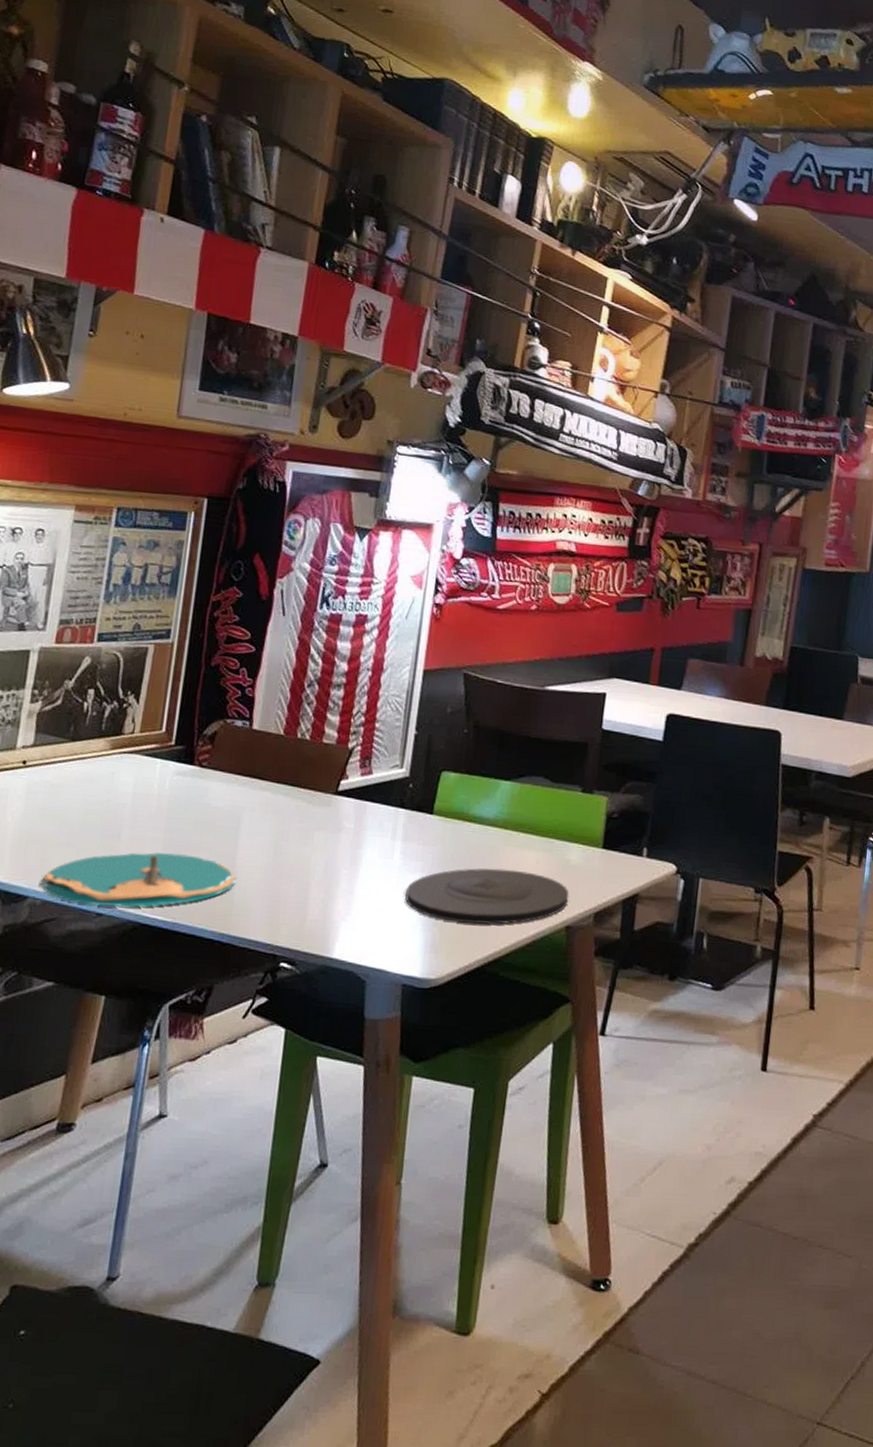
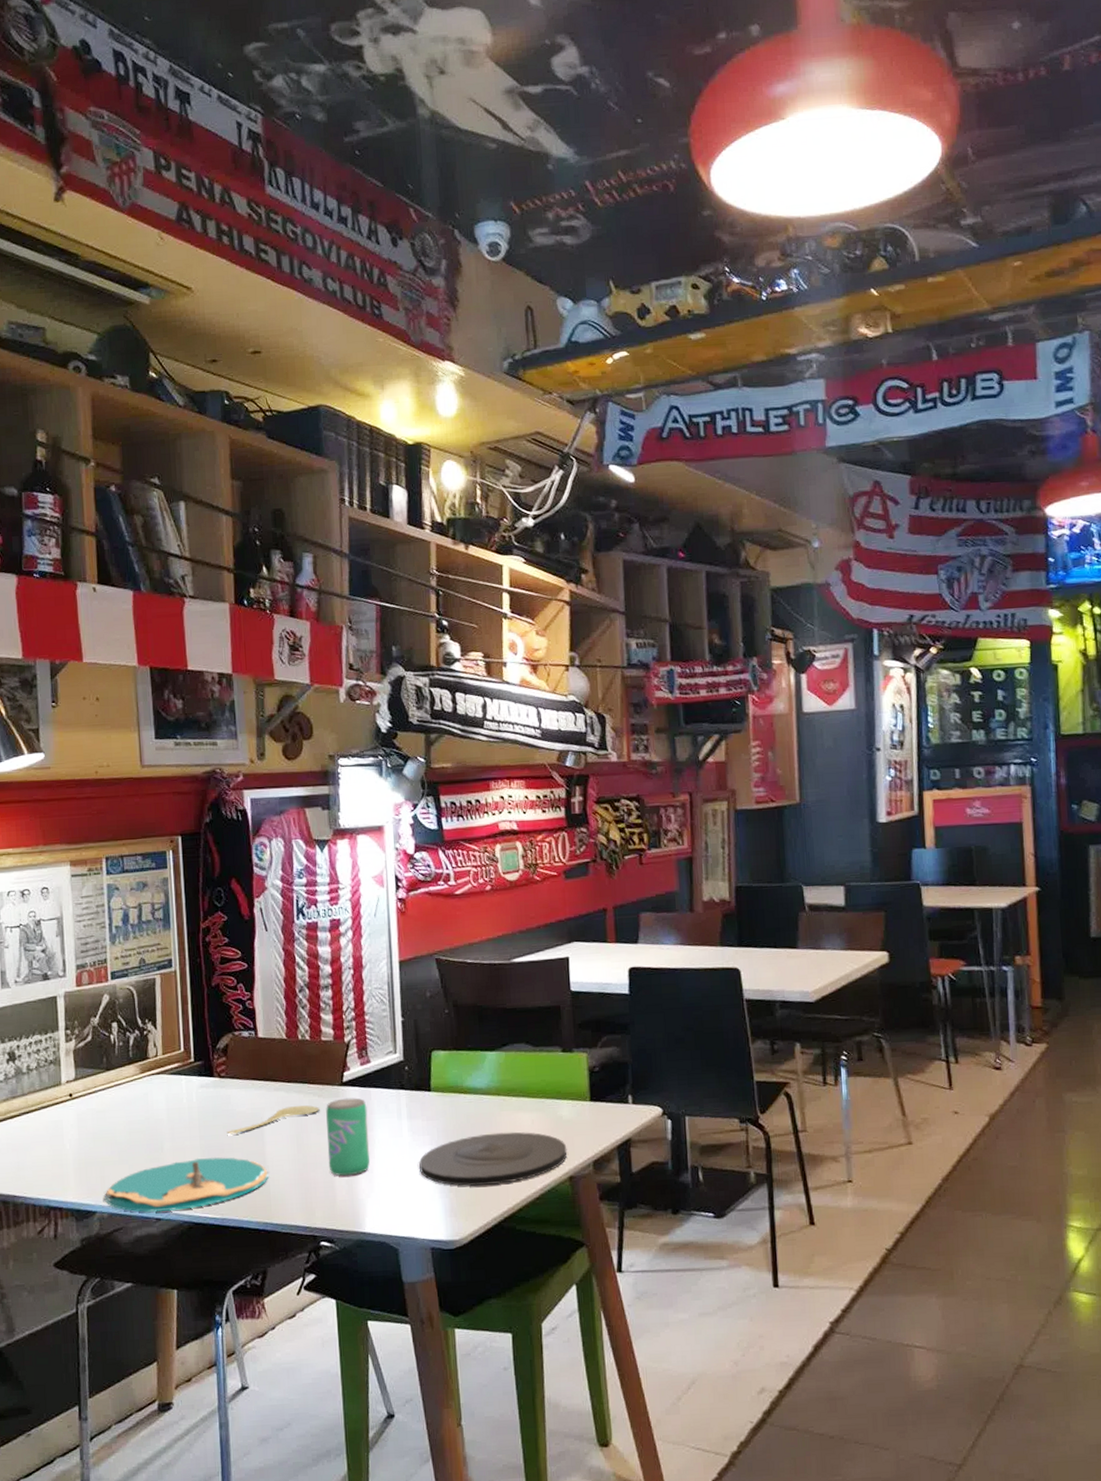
spoon: none [197,809,307,832] -> present [227,1105,320,1135]
beverage can: none [305,808,360,895] -> present [326,1097,371,1177]

